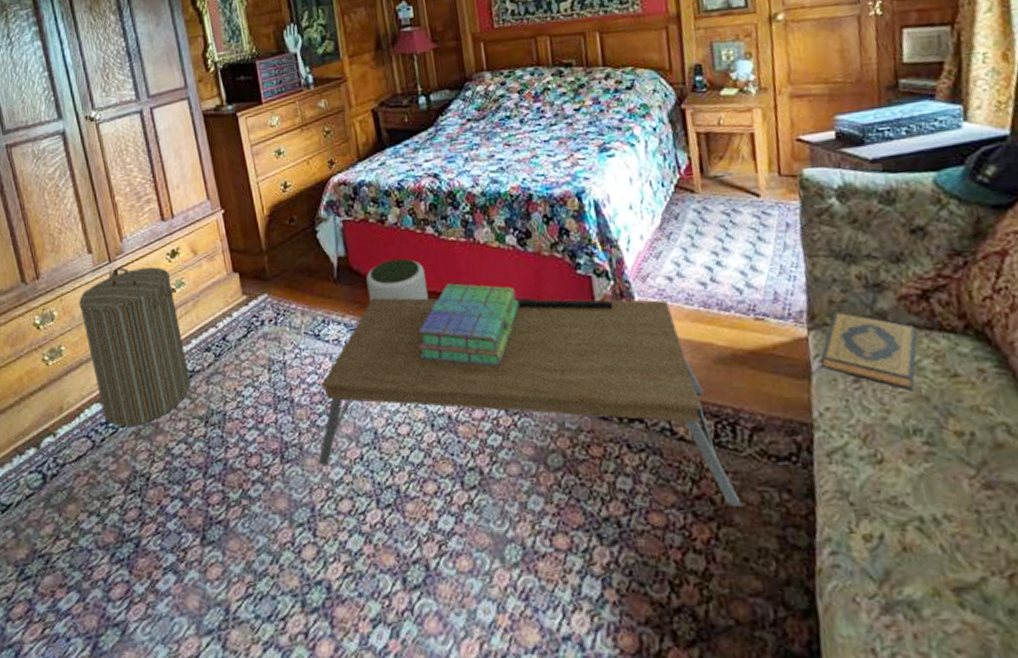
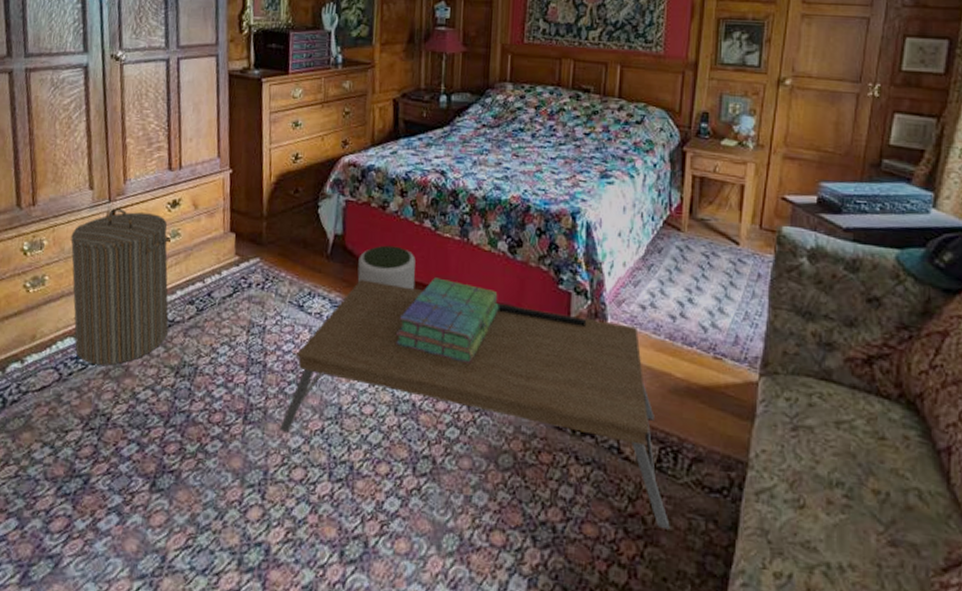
hardback book: present [821,311,917,391] -> none [766,363,856,447]

